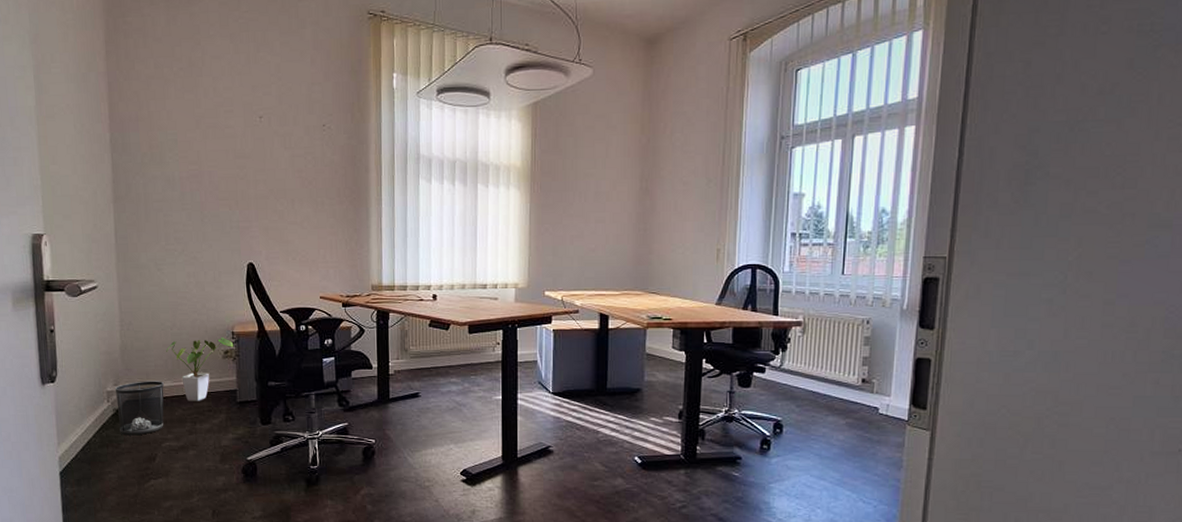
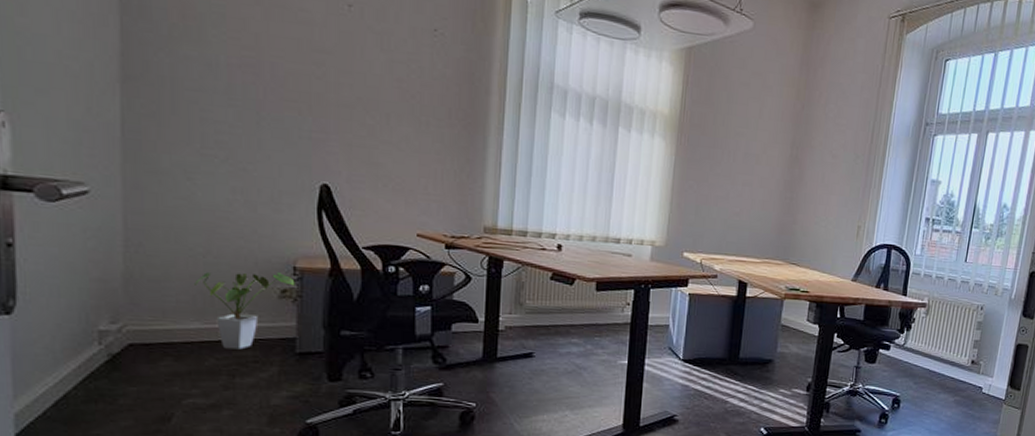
waste bin: present [116,381,164,436] -> none [113,320,189,389]

